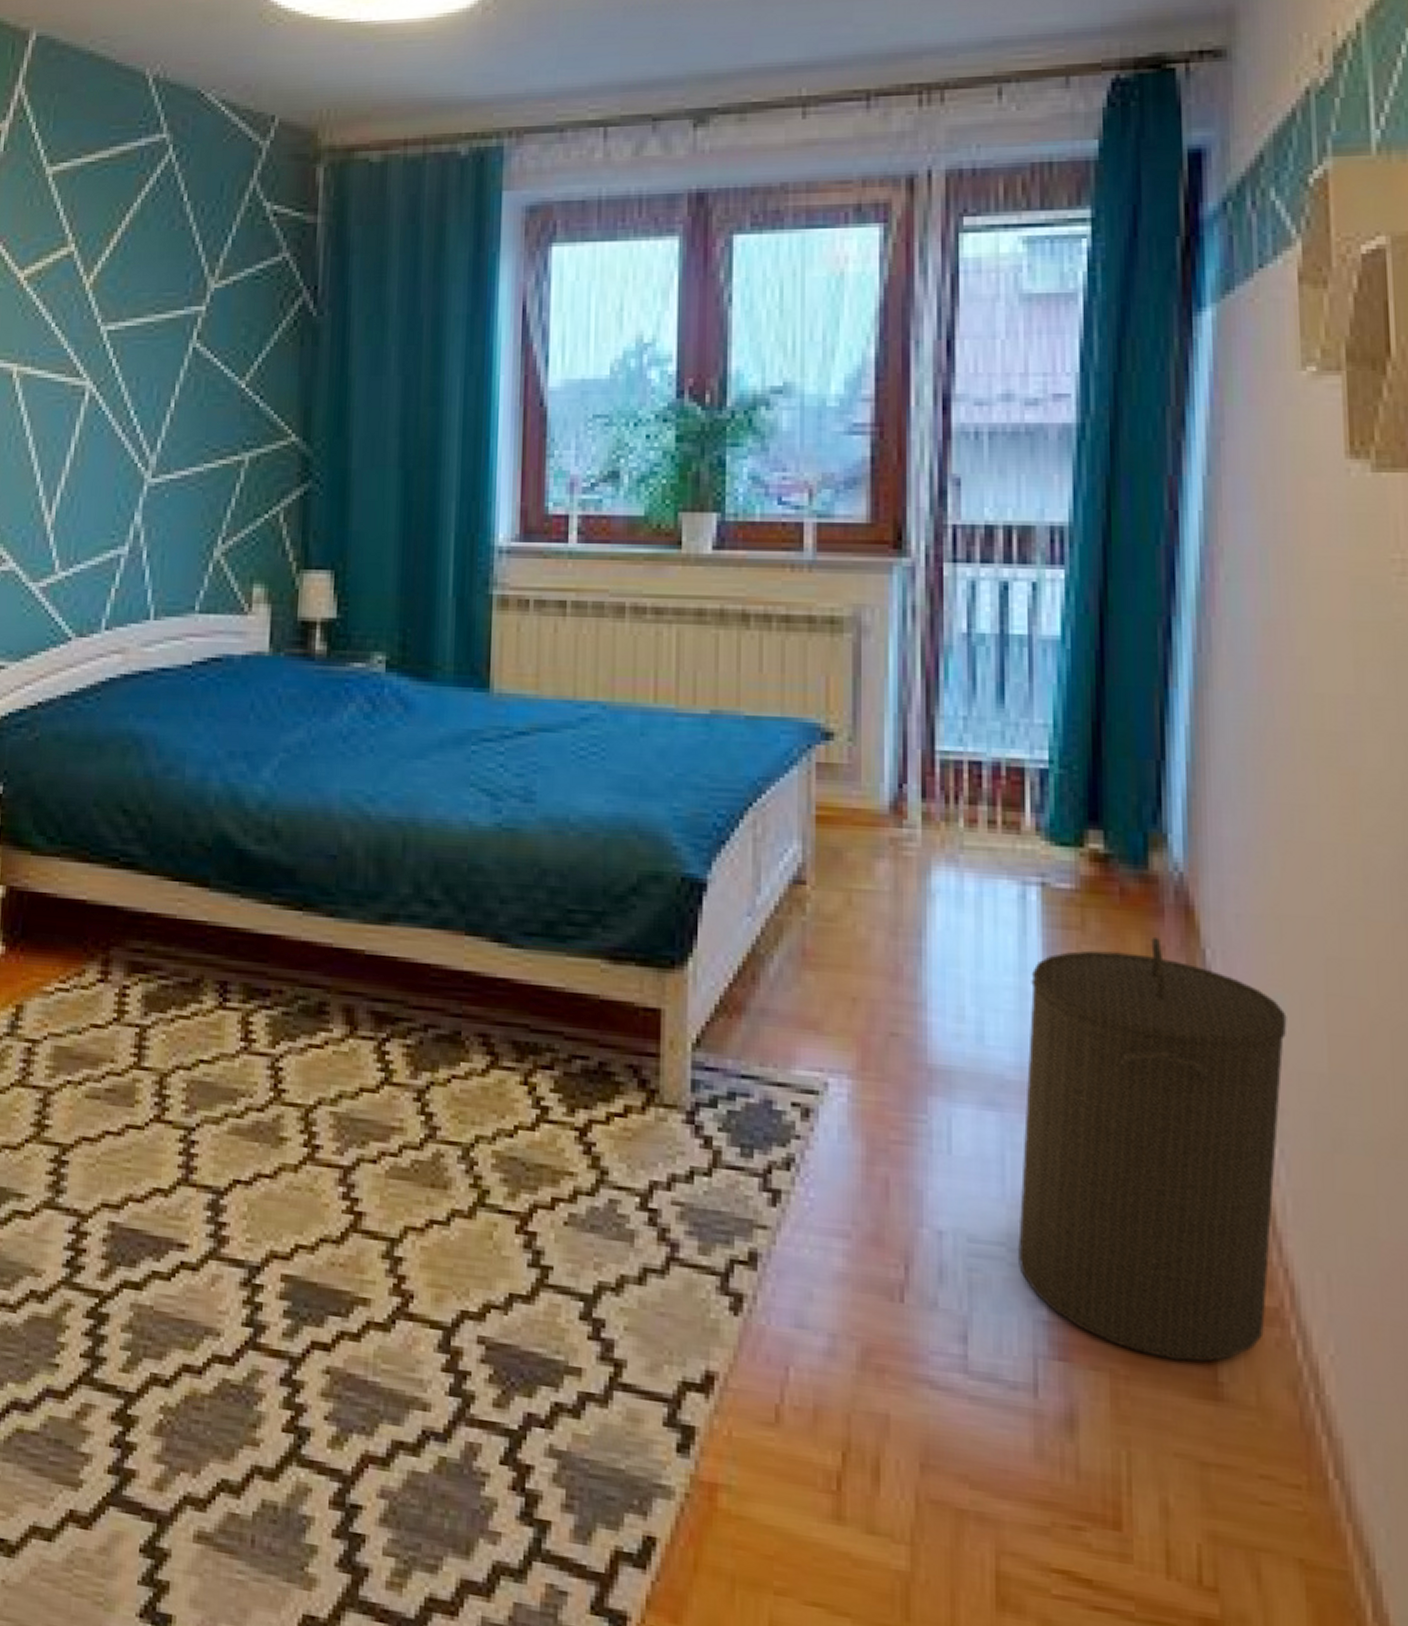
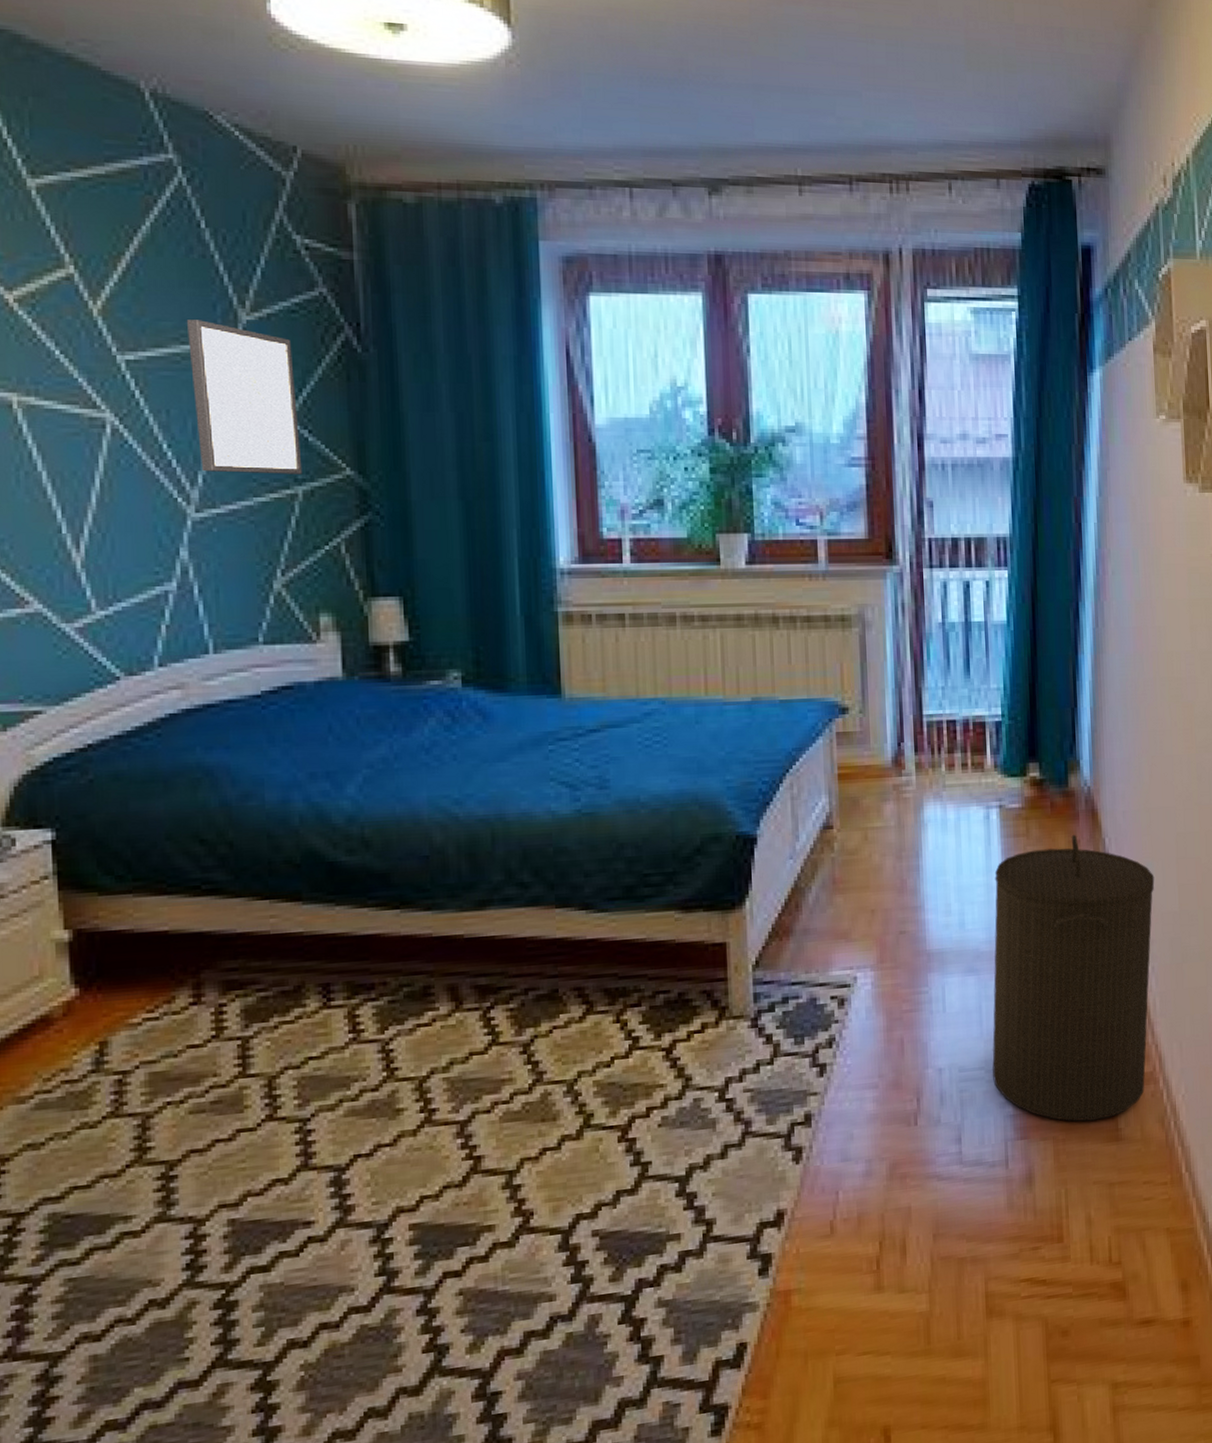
wall art: none [161,289,253,441] -> present [186,320,303,474]

